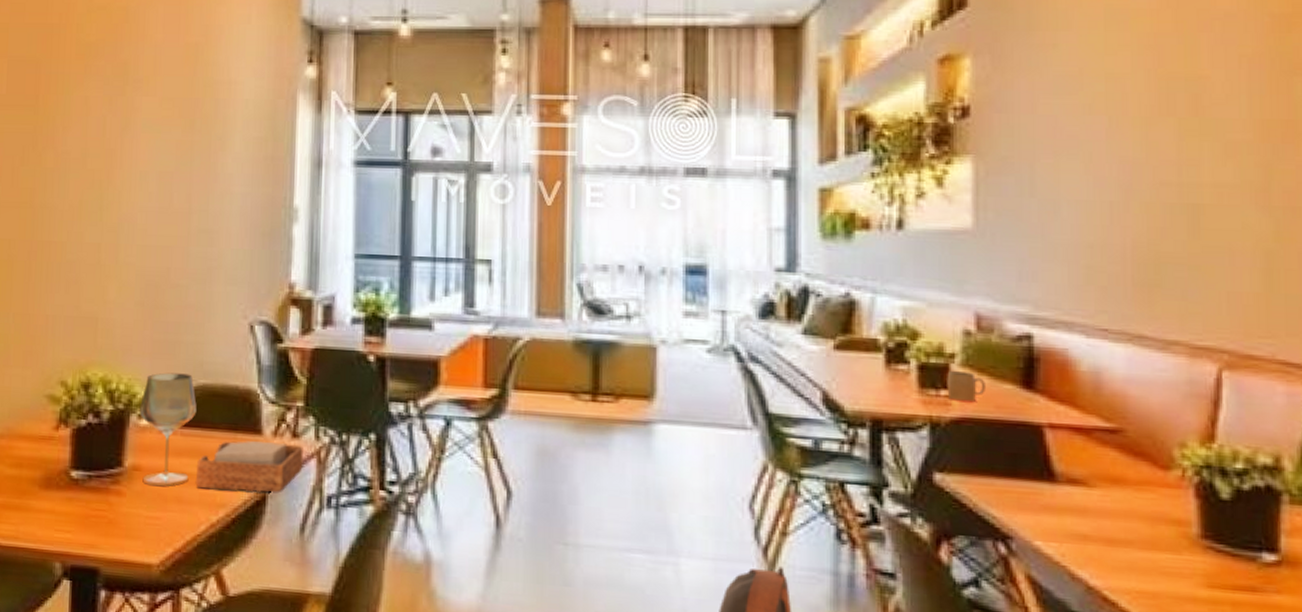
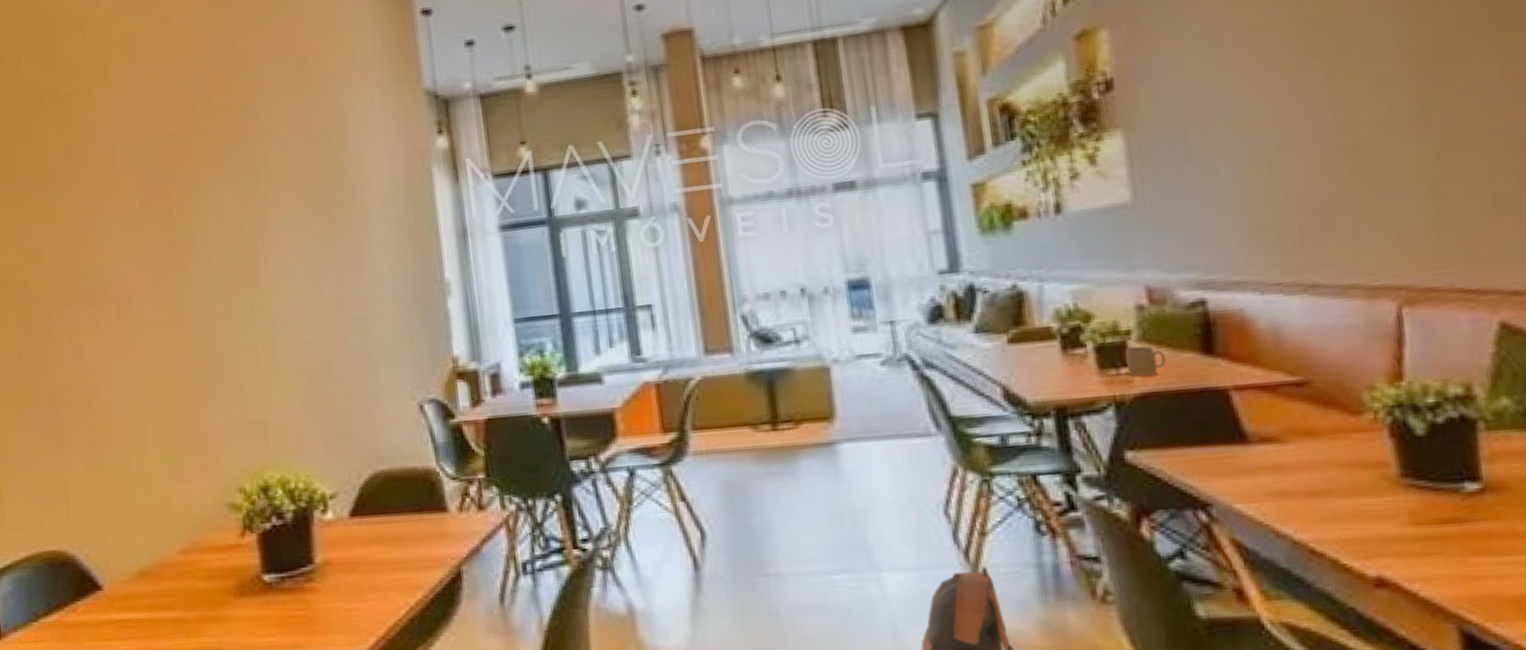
wine glass: present [139,372,197,487] -> none [321,462,382,579]
napkin holder: present [195,441,303,494] -> none [387,516,493,574]

